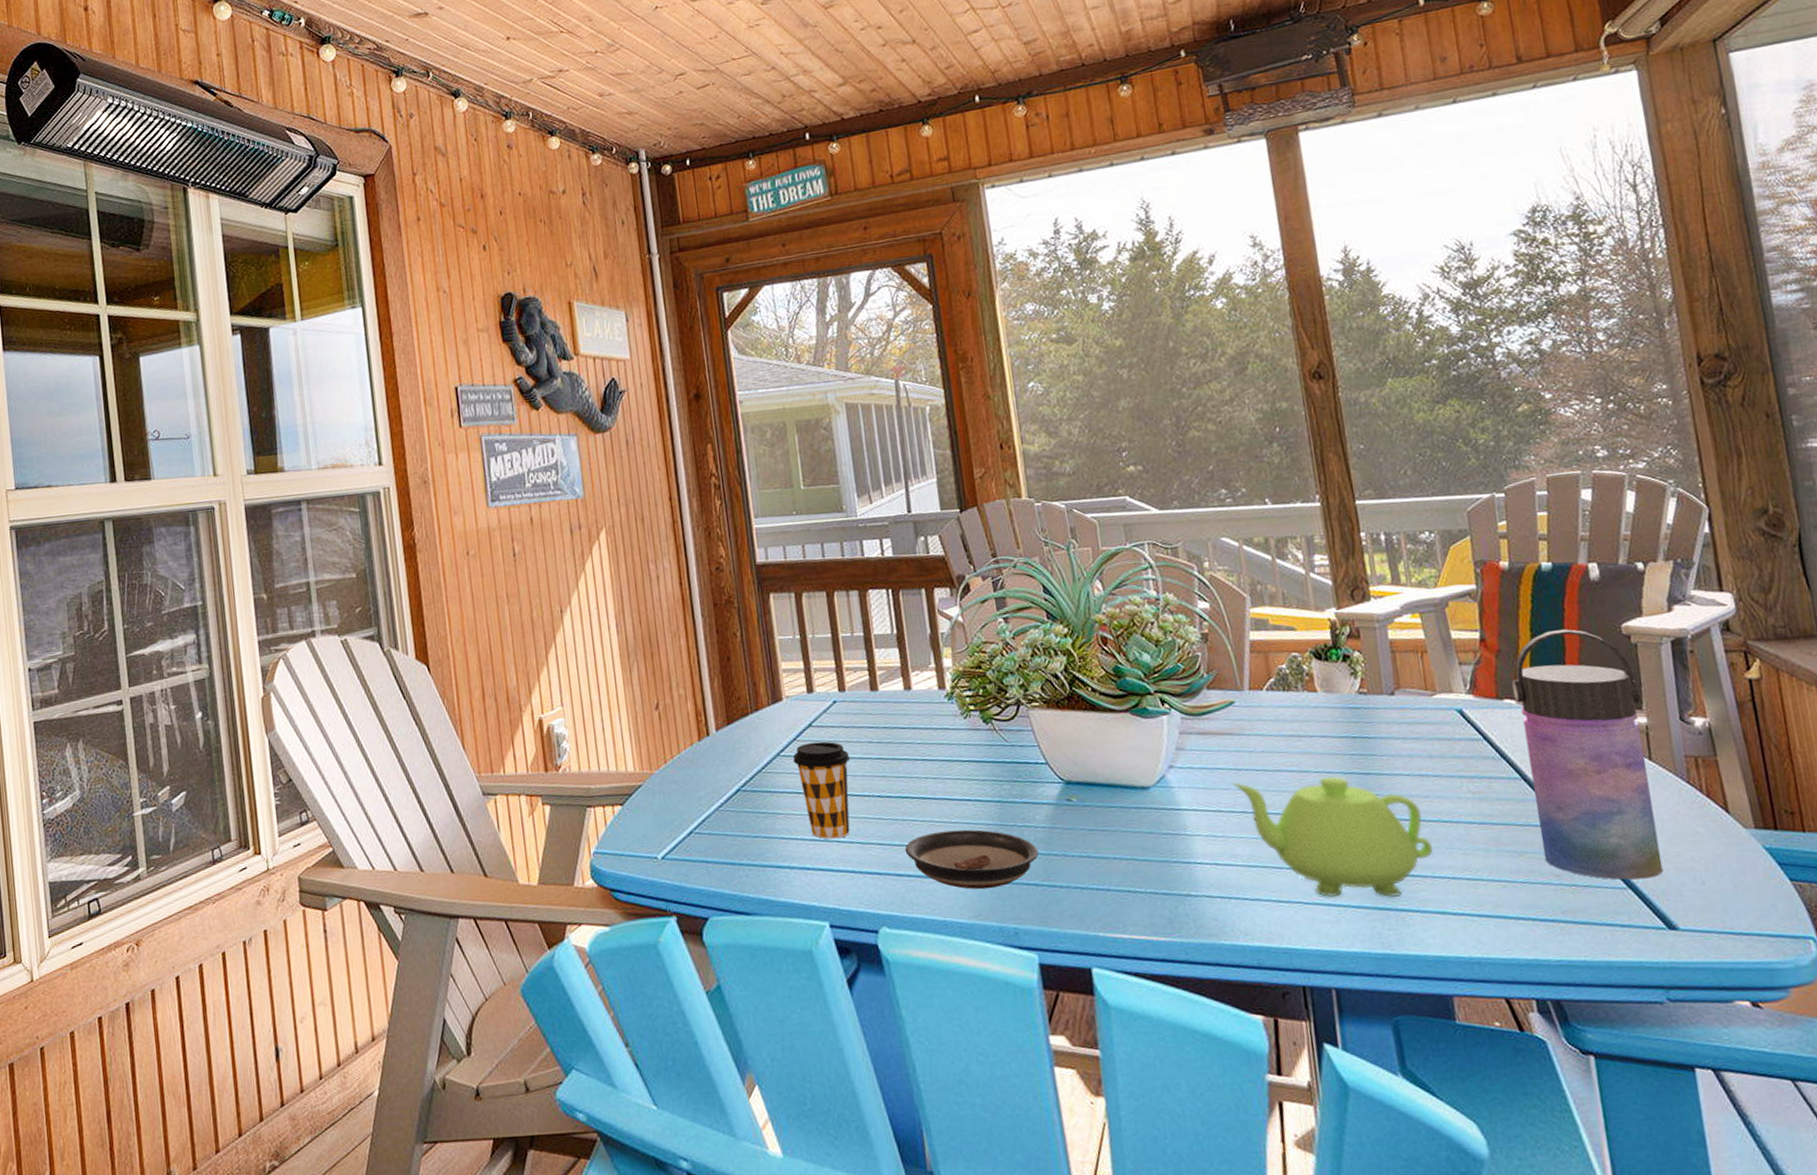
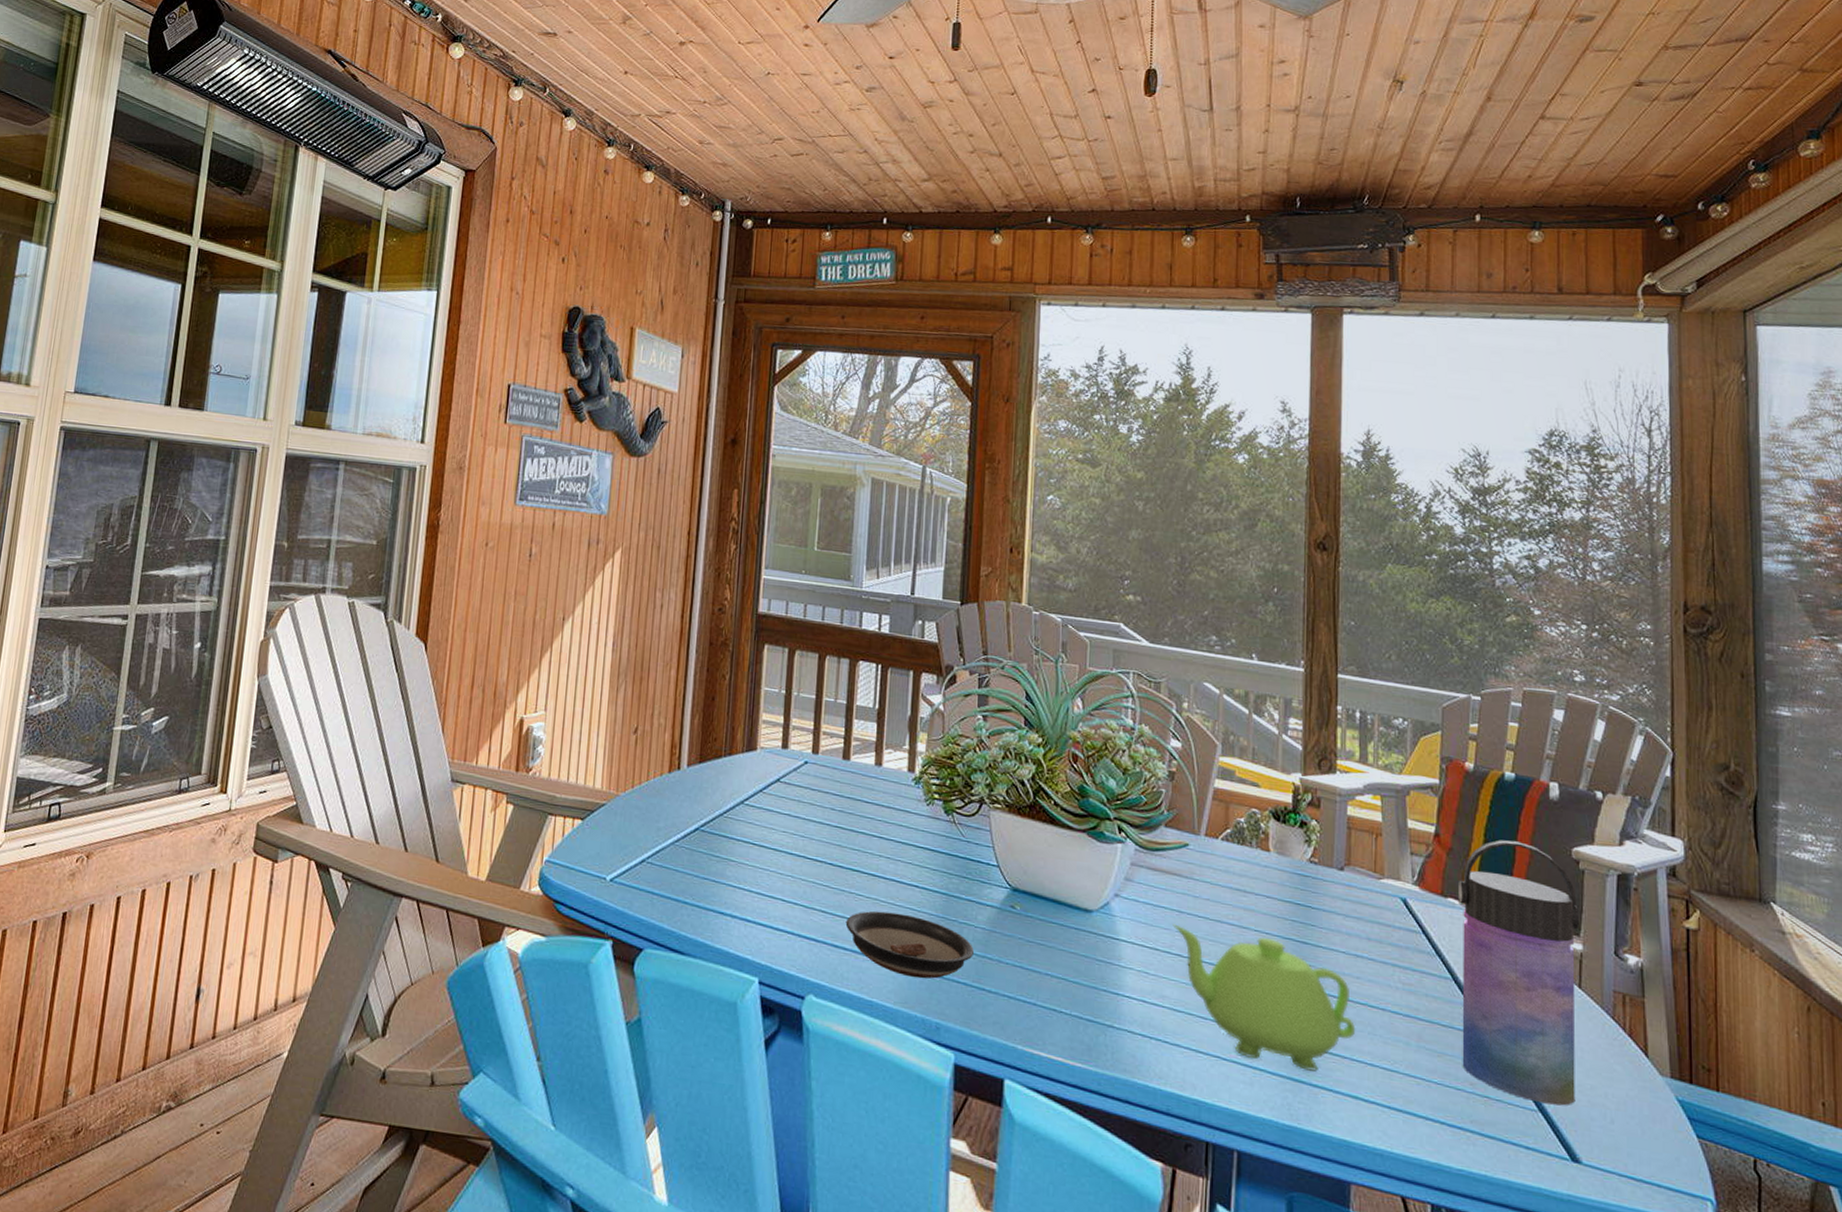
coffee cup: present [792,741,851,840] -> none [755,796,811,898]

